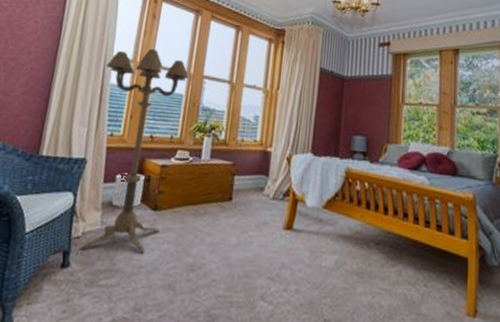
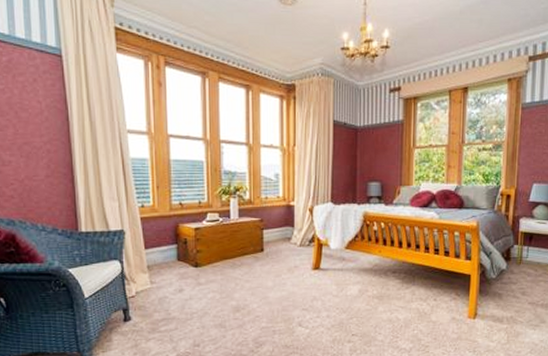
floor lamp: present [79,48,189,254] -> none [121,118,206,307]
woven basket: present [111,173,145,208] -> none [155,238,182,268]

